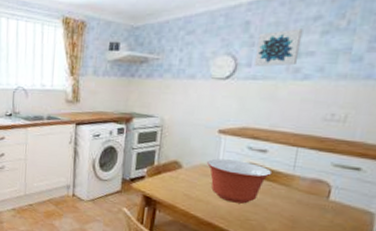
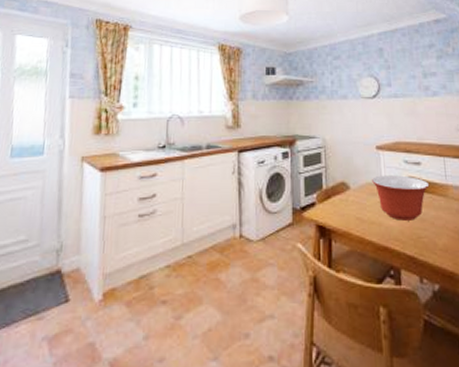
wall art: present [253,28,304,66] -> none [392,54,426,86]

